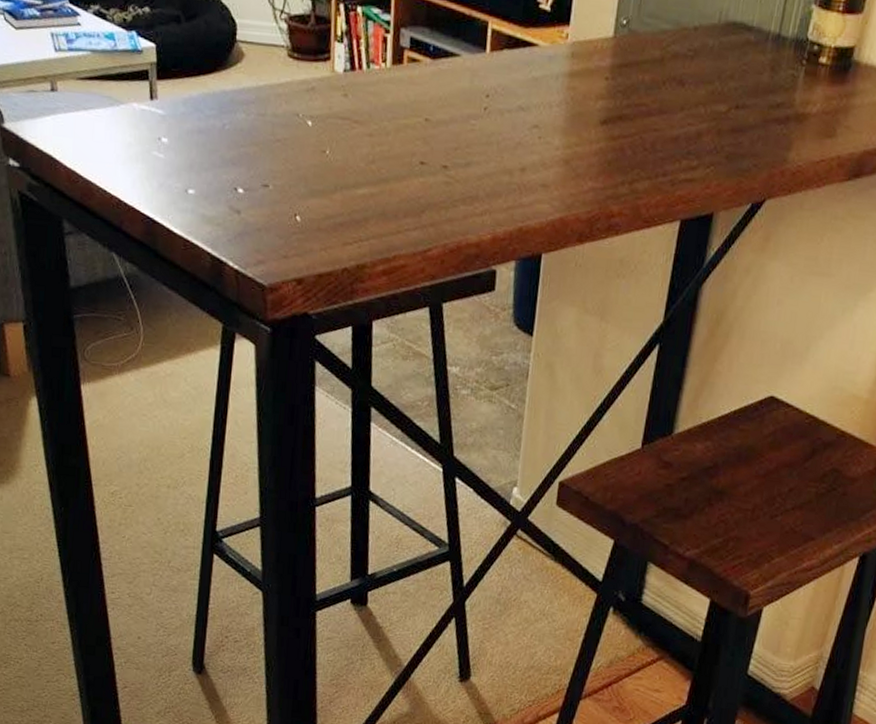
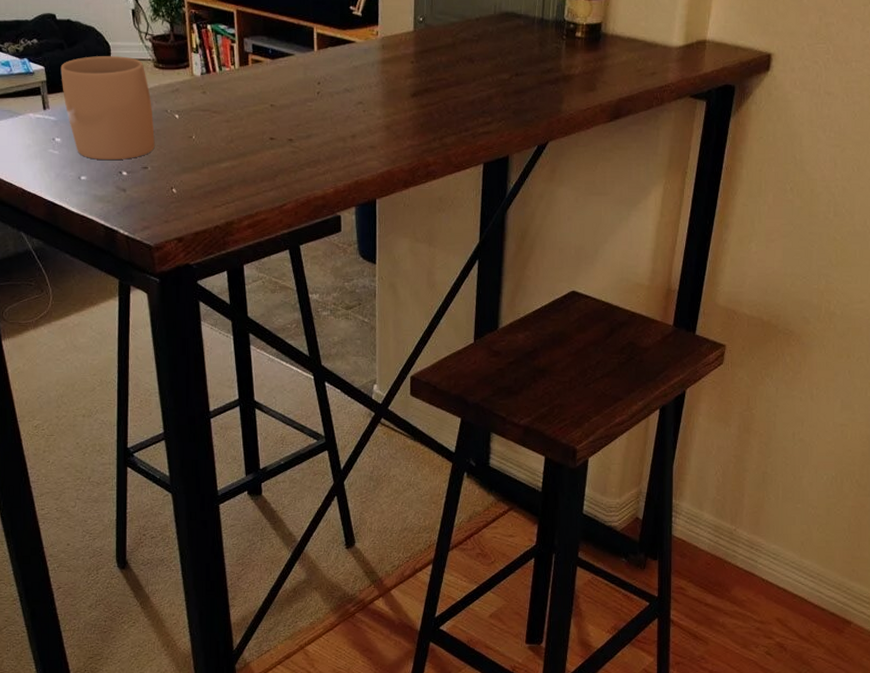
mug: none [174,35,281,173] -> present [60,56,155,161]

